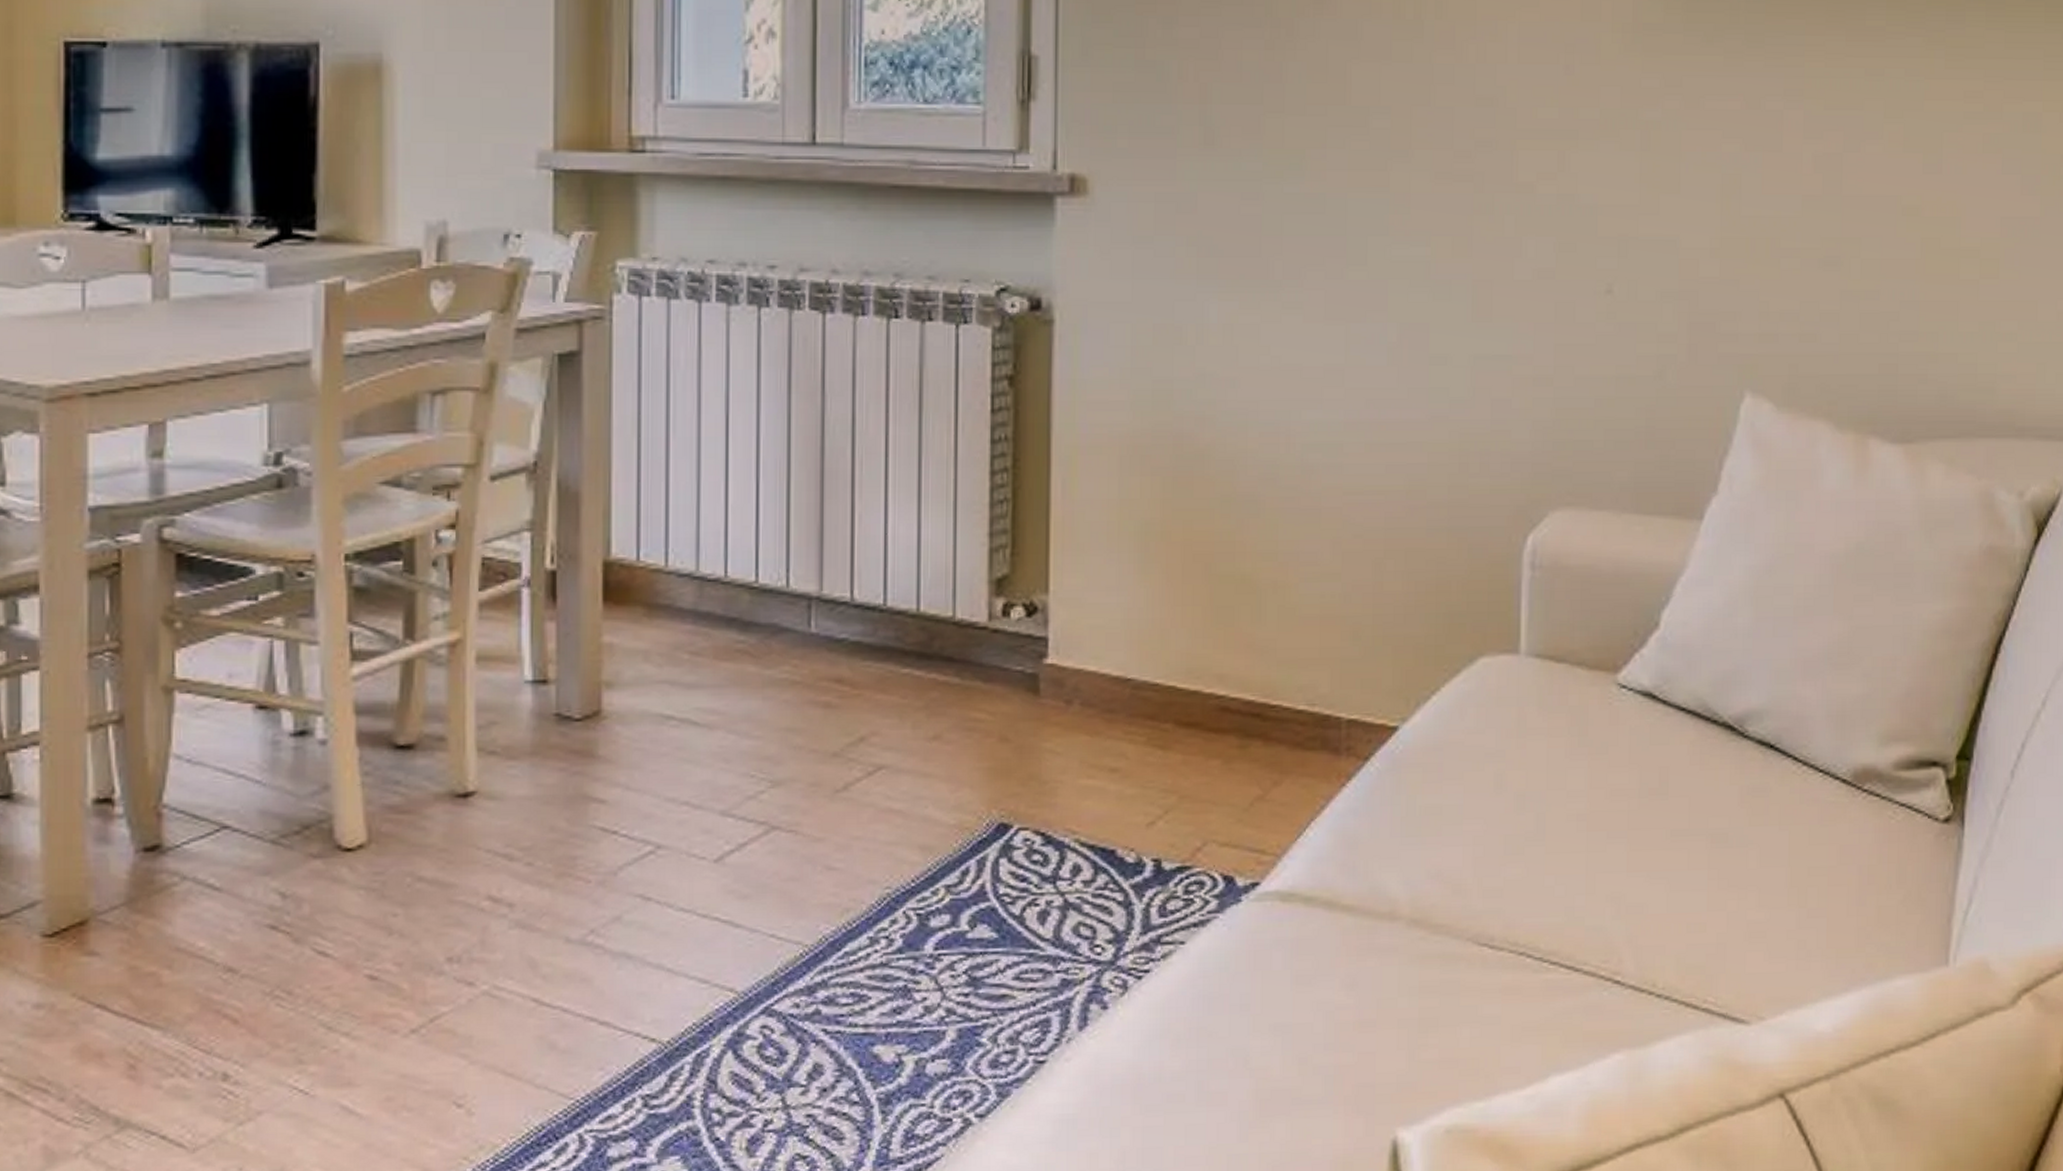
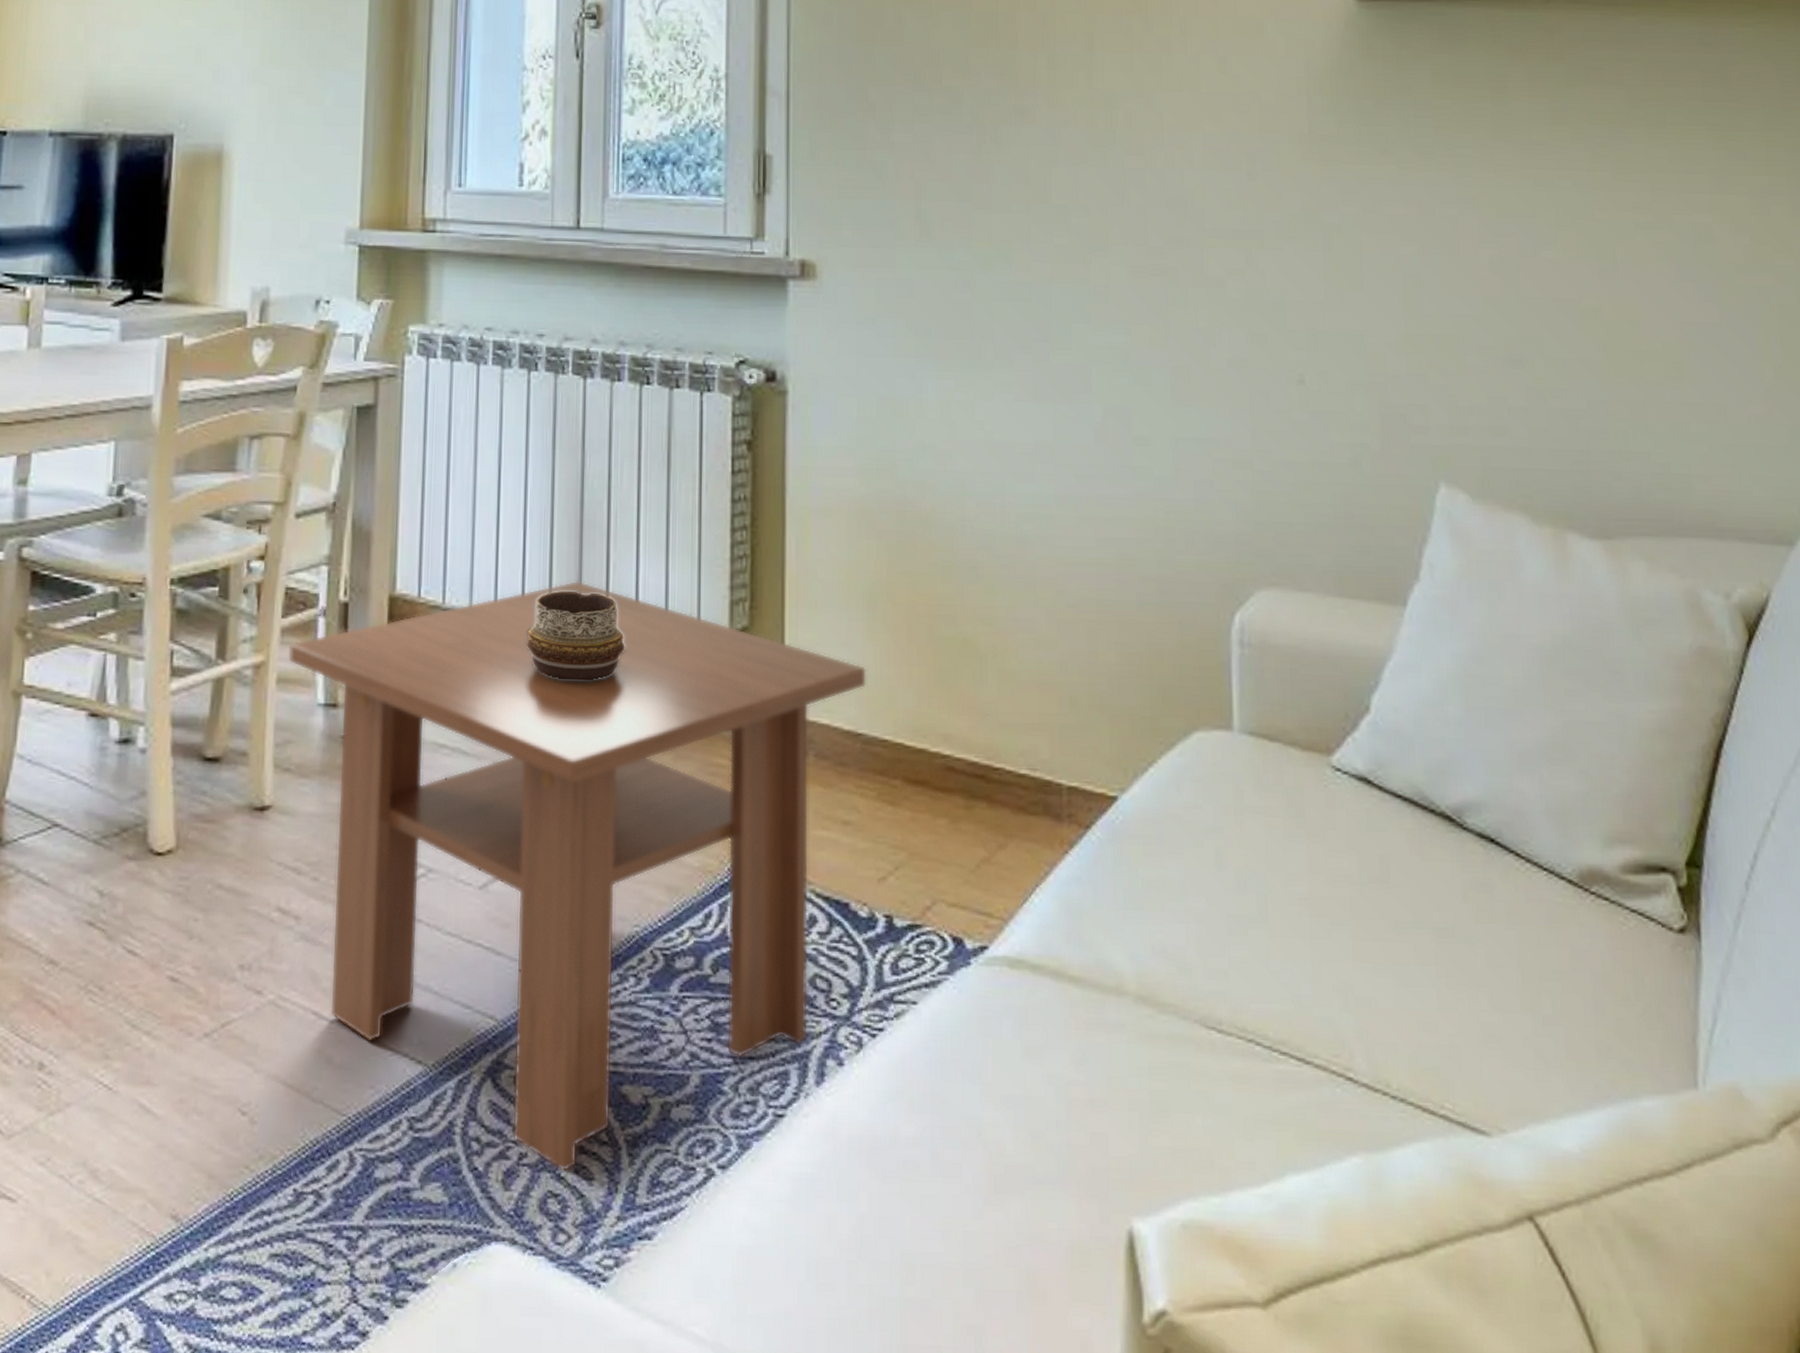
coffee table: none [488,534,1138,1135] -> present [288,580,867,1172]
decorative bowl: none [762,545,873,641] -> present [527,590,625,681]

